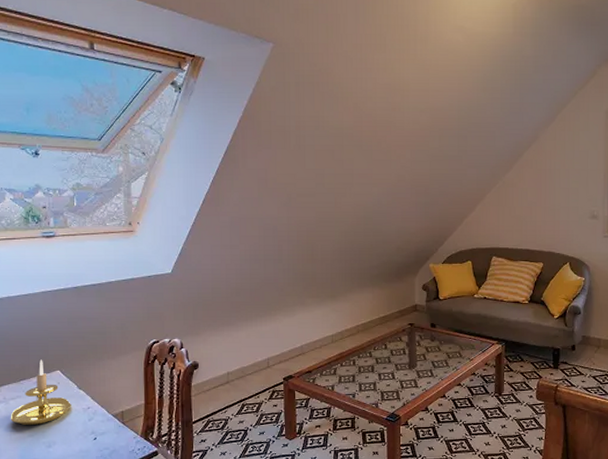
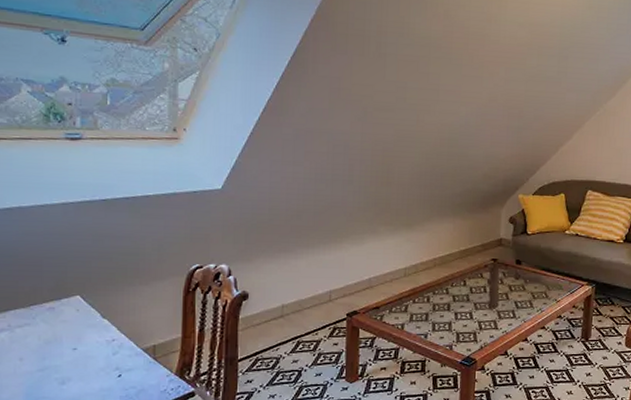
candle holder: present [10,359,71,425] -> none [15,282,92,358]

